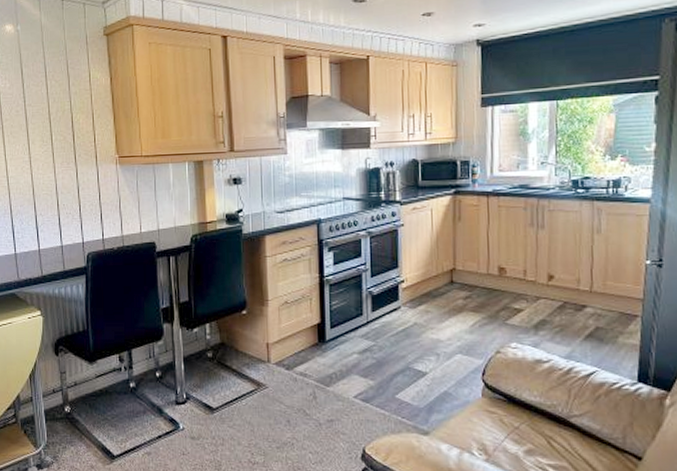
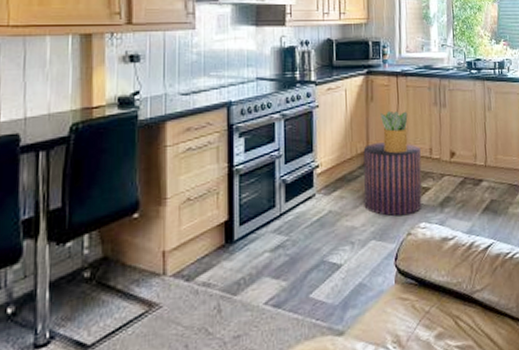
stool: none [449,262,514,334] -> present [363,142,422,217]
potted plant: none [469,230,499,273] -> present [381,110,408,154]

